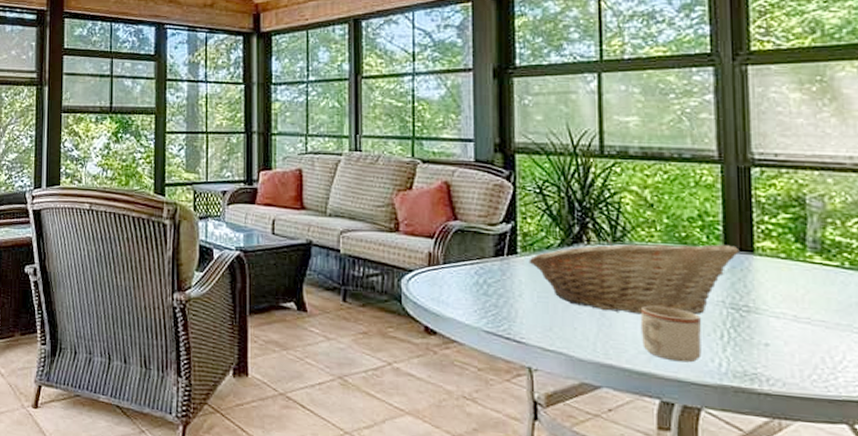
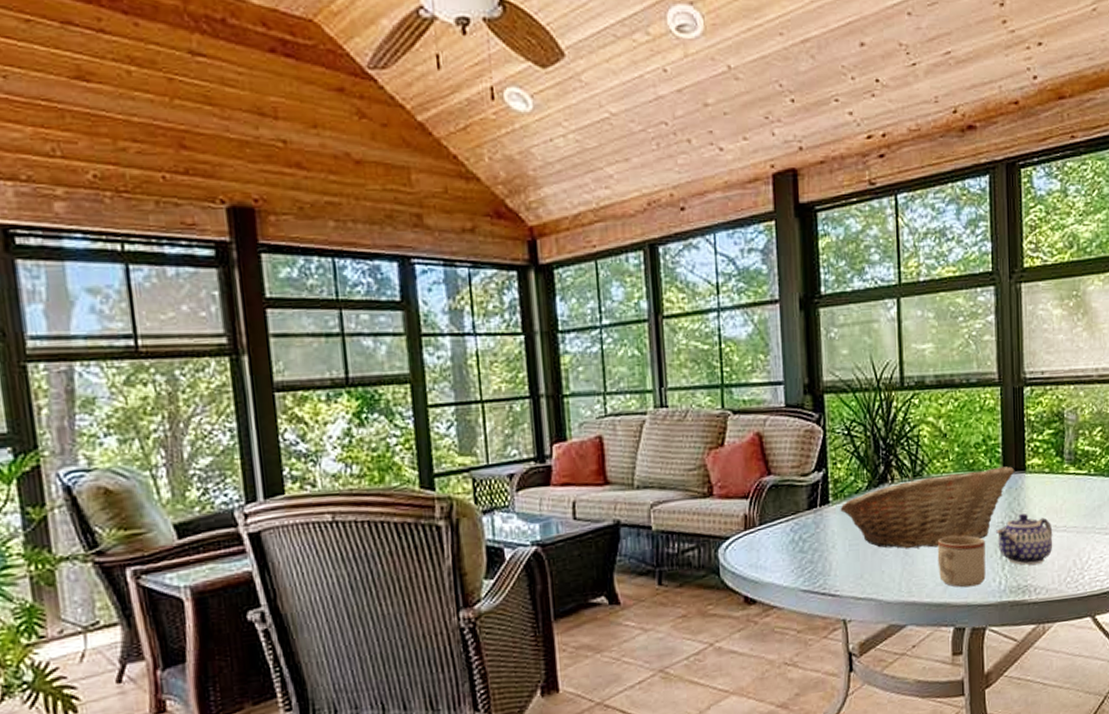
teapot: none [715,297,792,353] -> present [996,514,1053,565]

